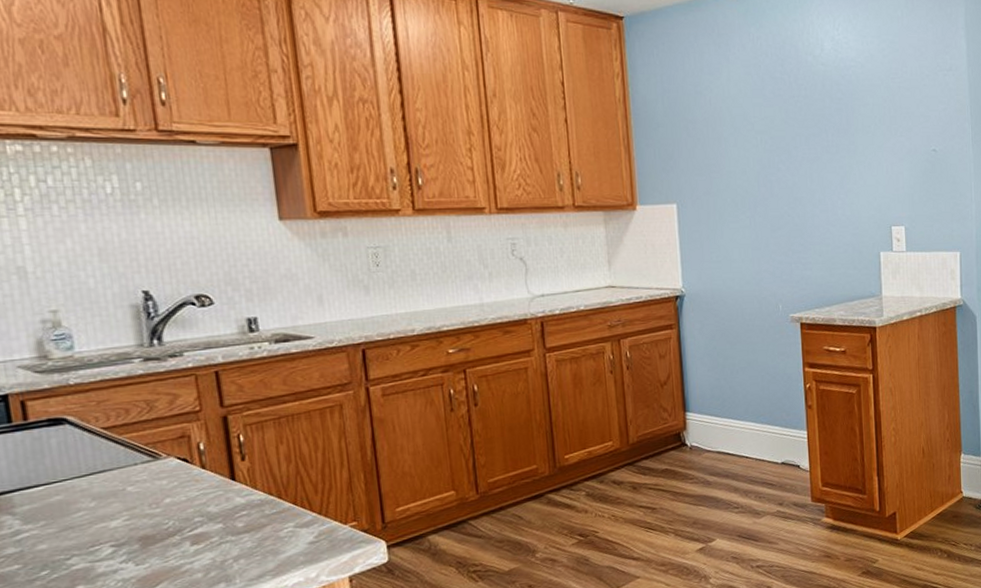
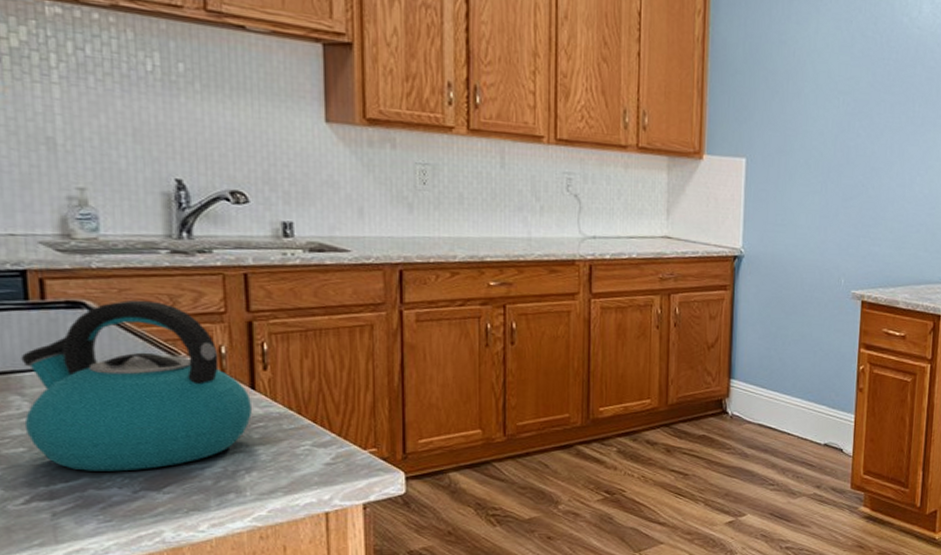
kettle: none [8,408,235,580] -> present [20,299,252,472]

